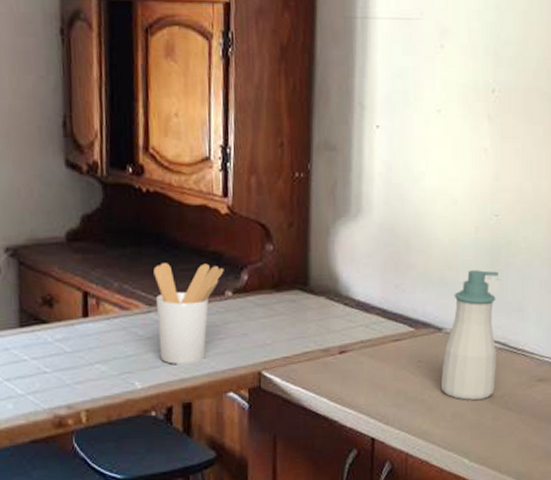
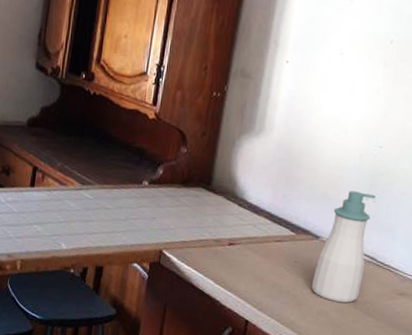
utensil holder: present [153,263,224,365] -> none [84,152,145,236]

